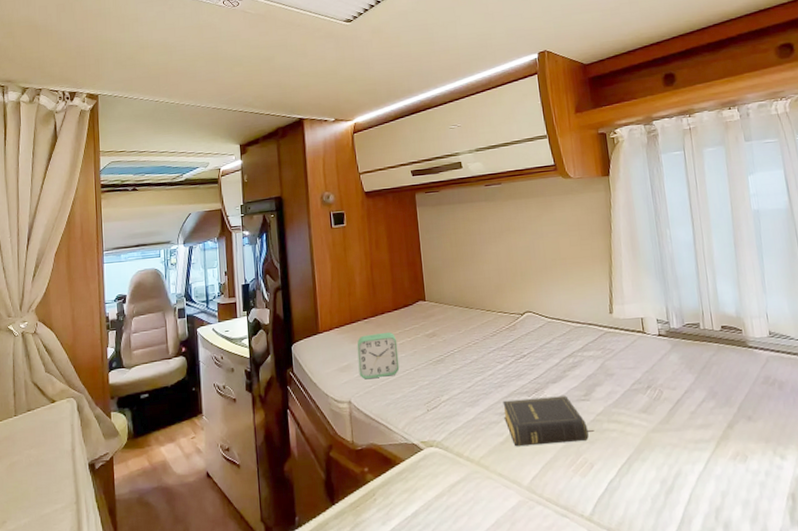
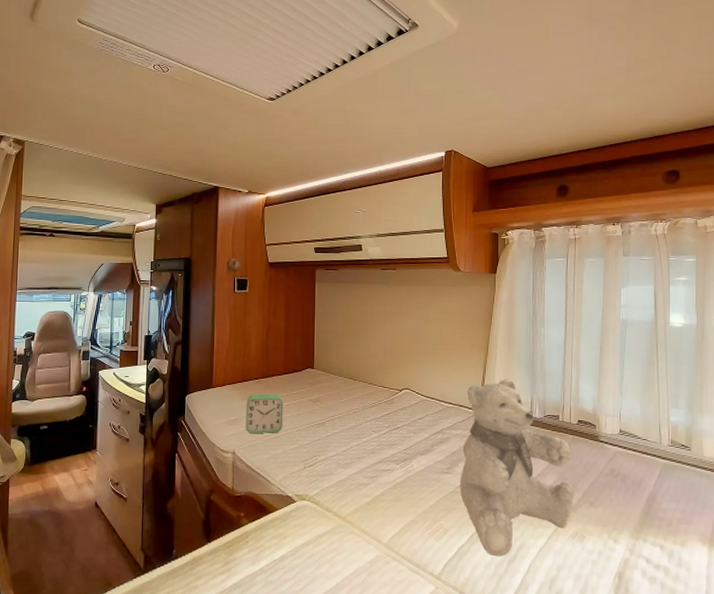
book: present [503,395,594,447] -> none [373,466,452,509]
teddy bear: none [595,288,730,489] -> present [460,378,574,557]

